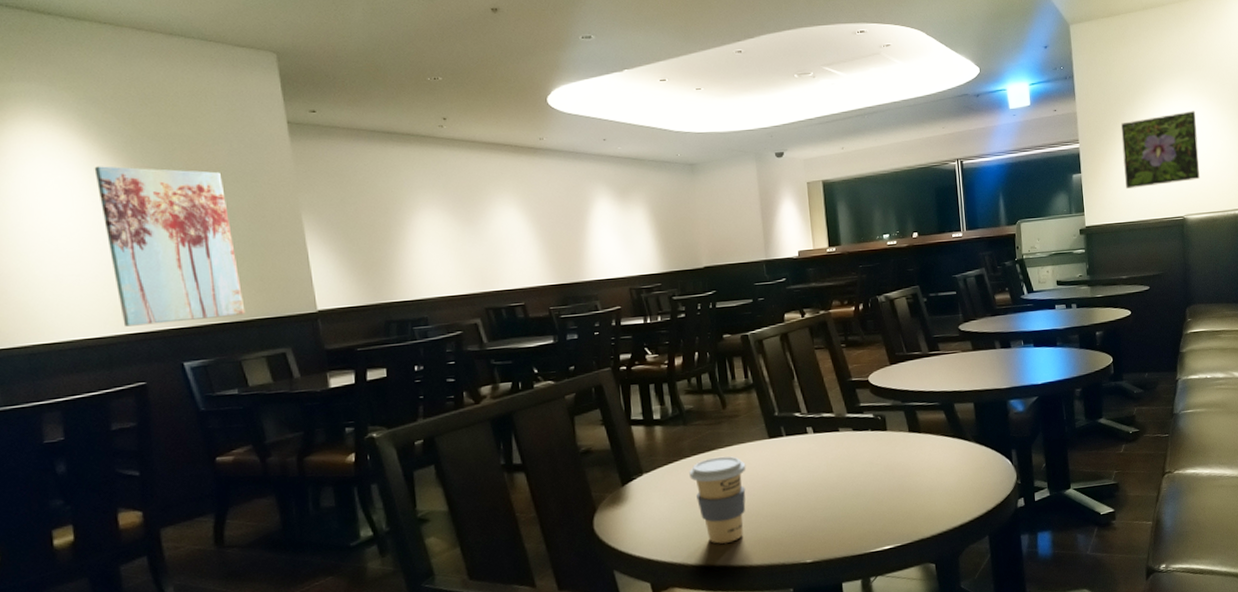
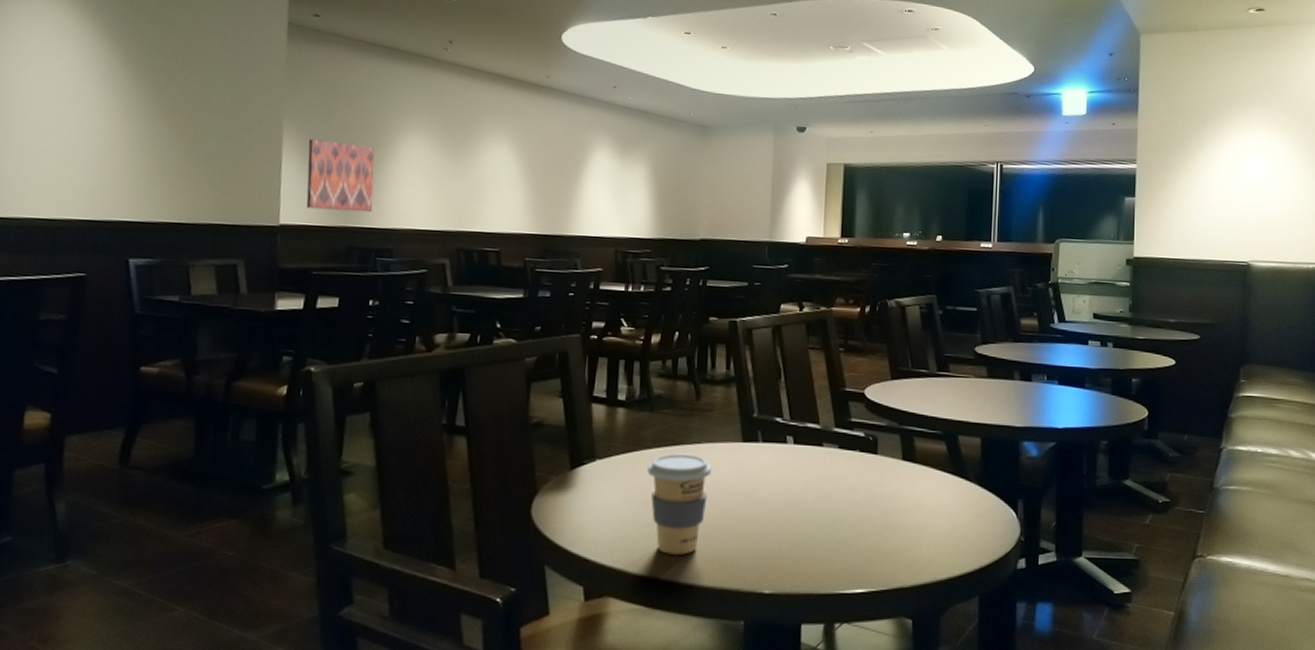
wall art: present [94,166,246,327] -> none [76,41,210,218]
wall art: none [330,226,402,292] -> present [306,139,375,213]
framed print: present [1120,110,1200,189] -> none [1185,145,1274,223]

